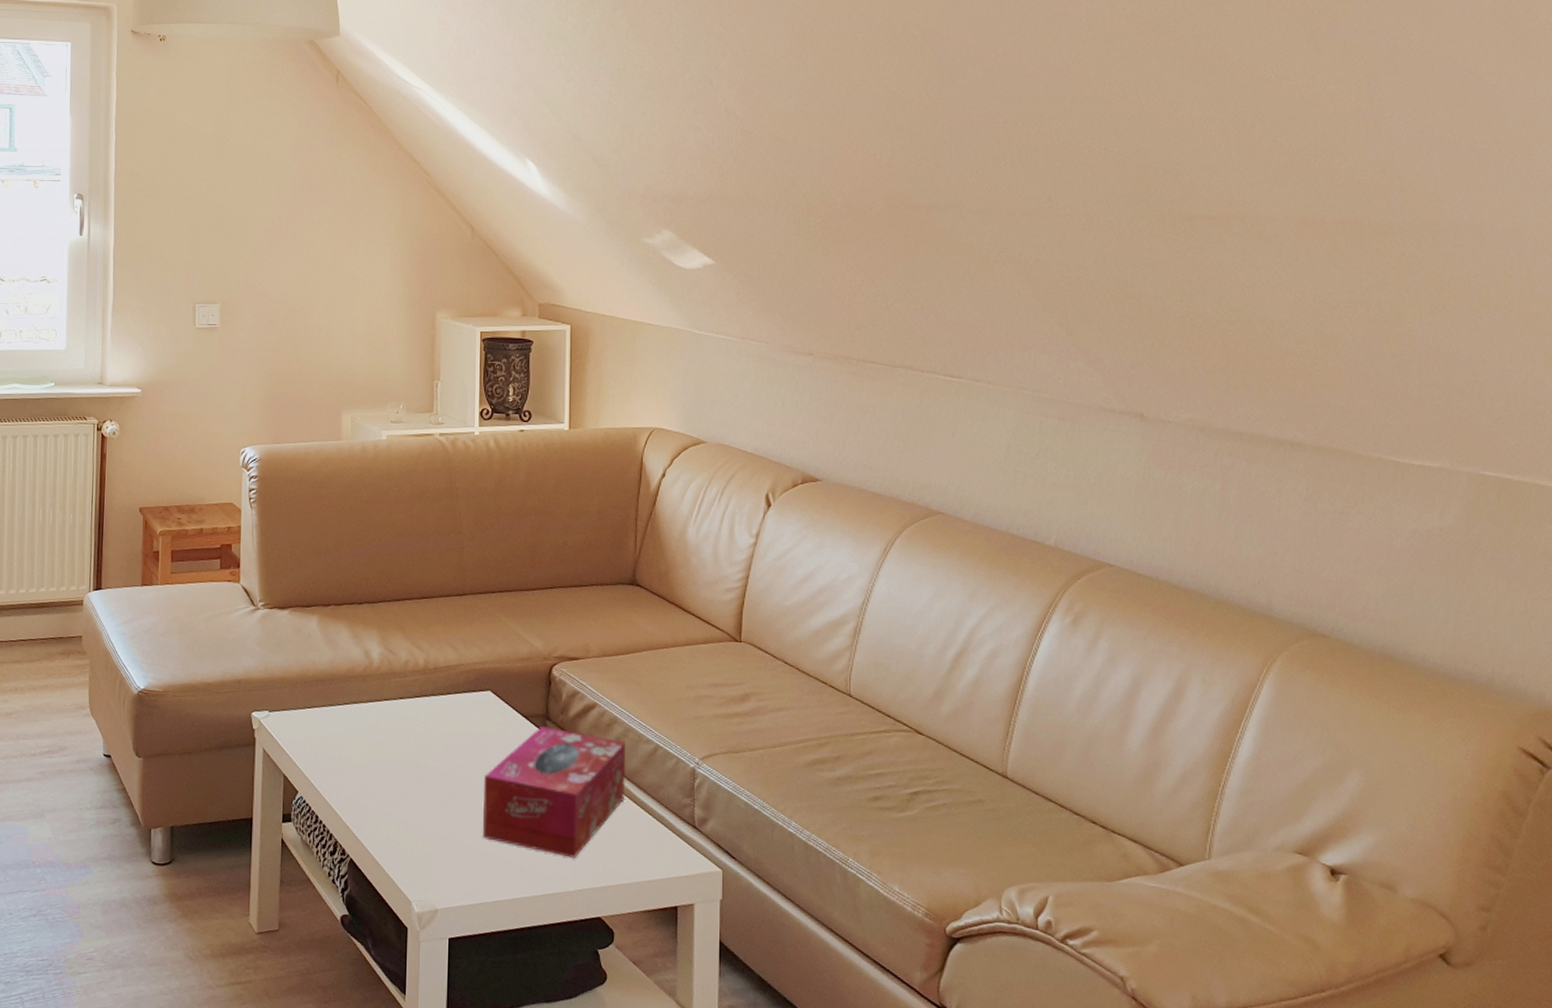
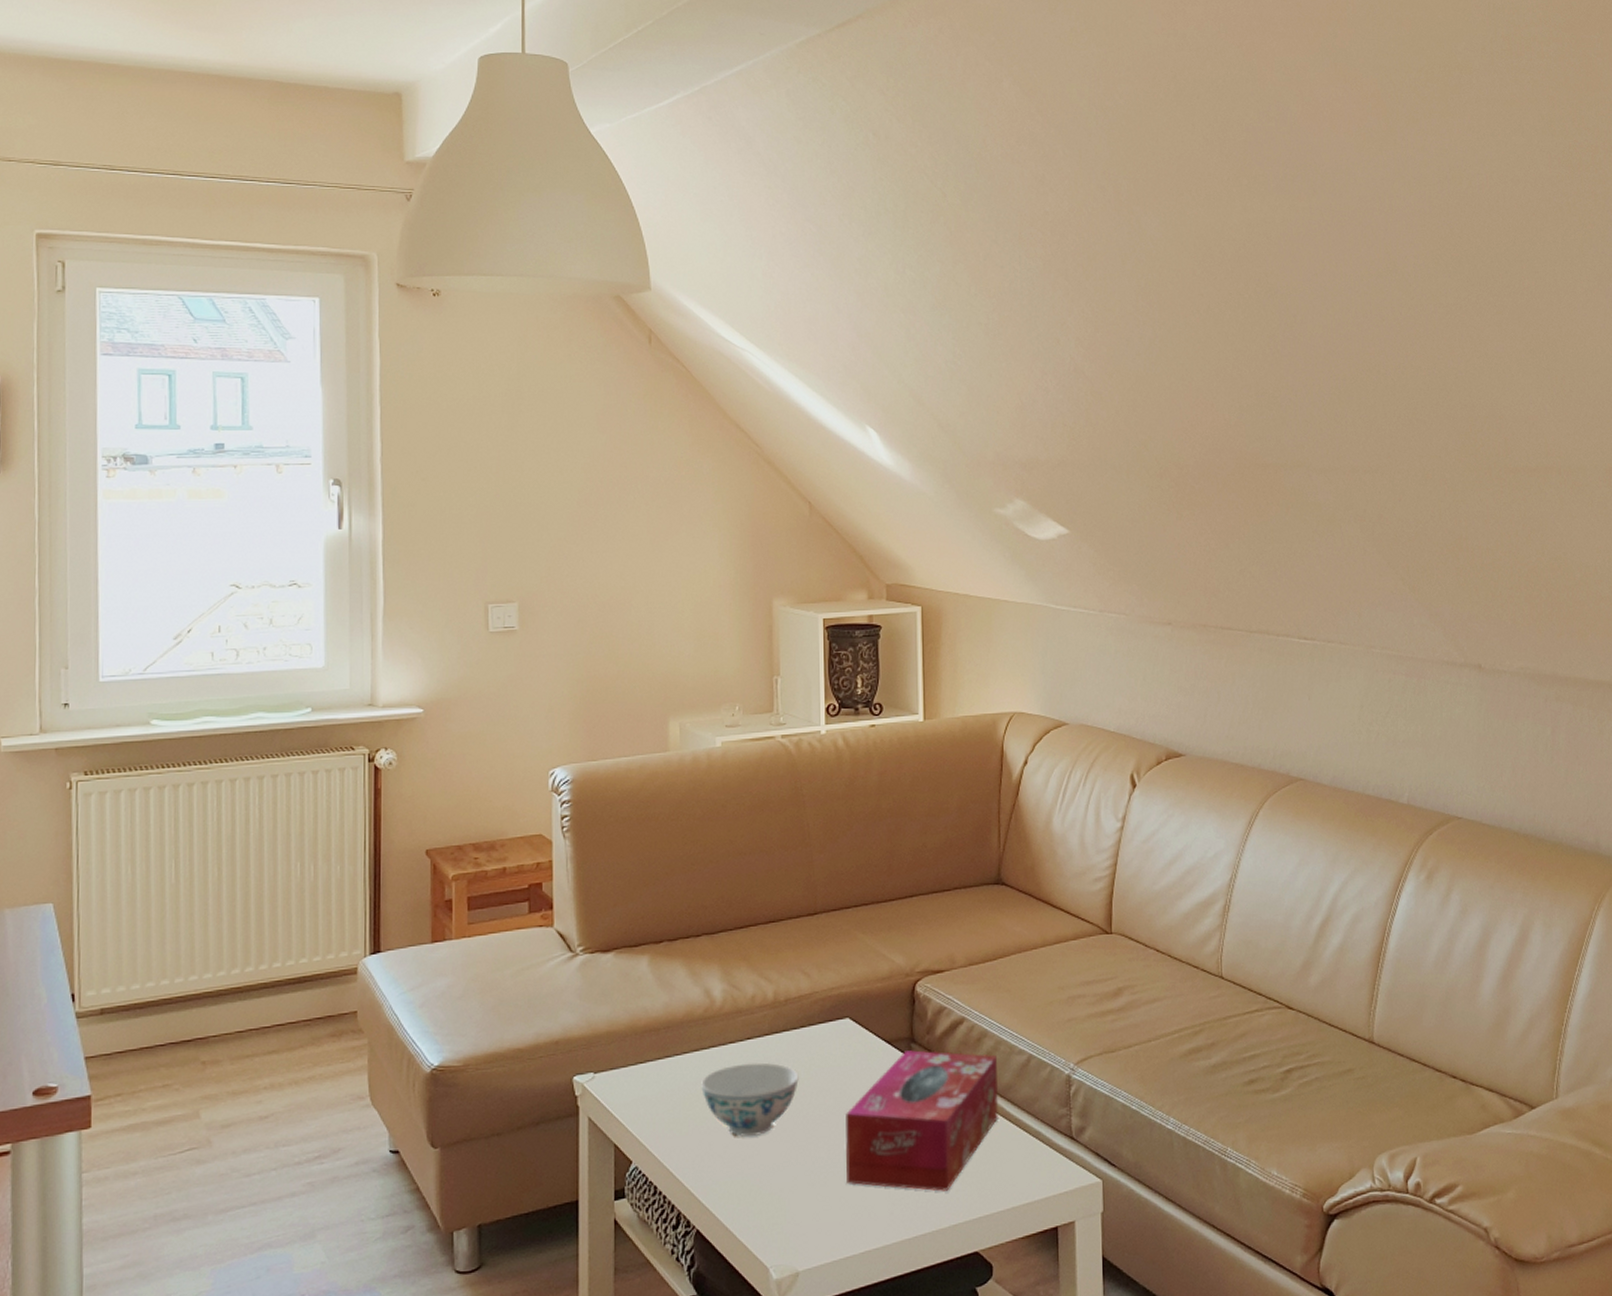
bowl: none [359,719,444,784] -> present [701,1062,799,1137]

